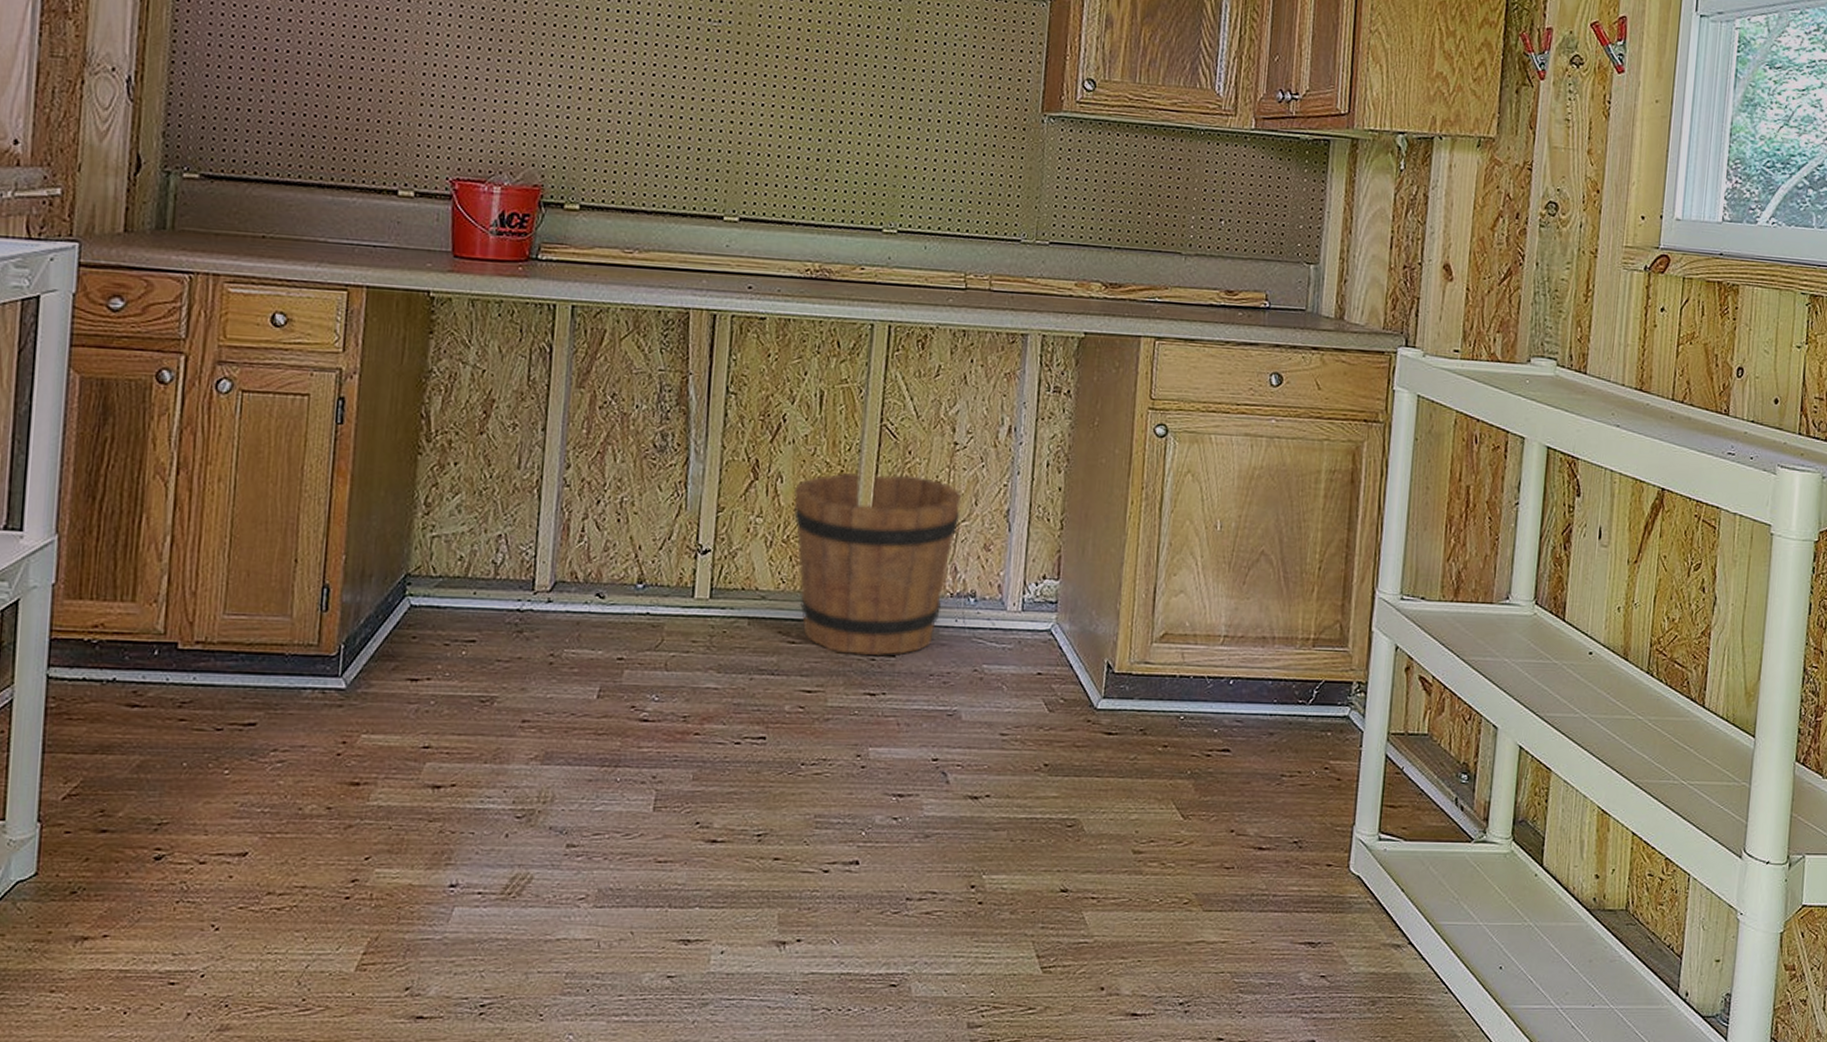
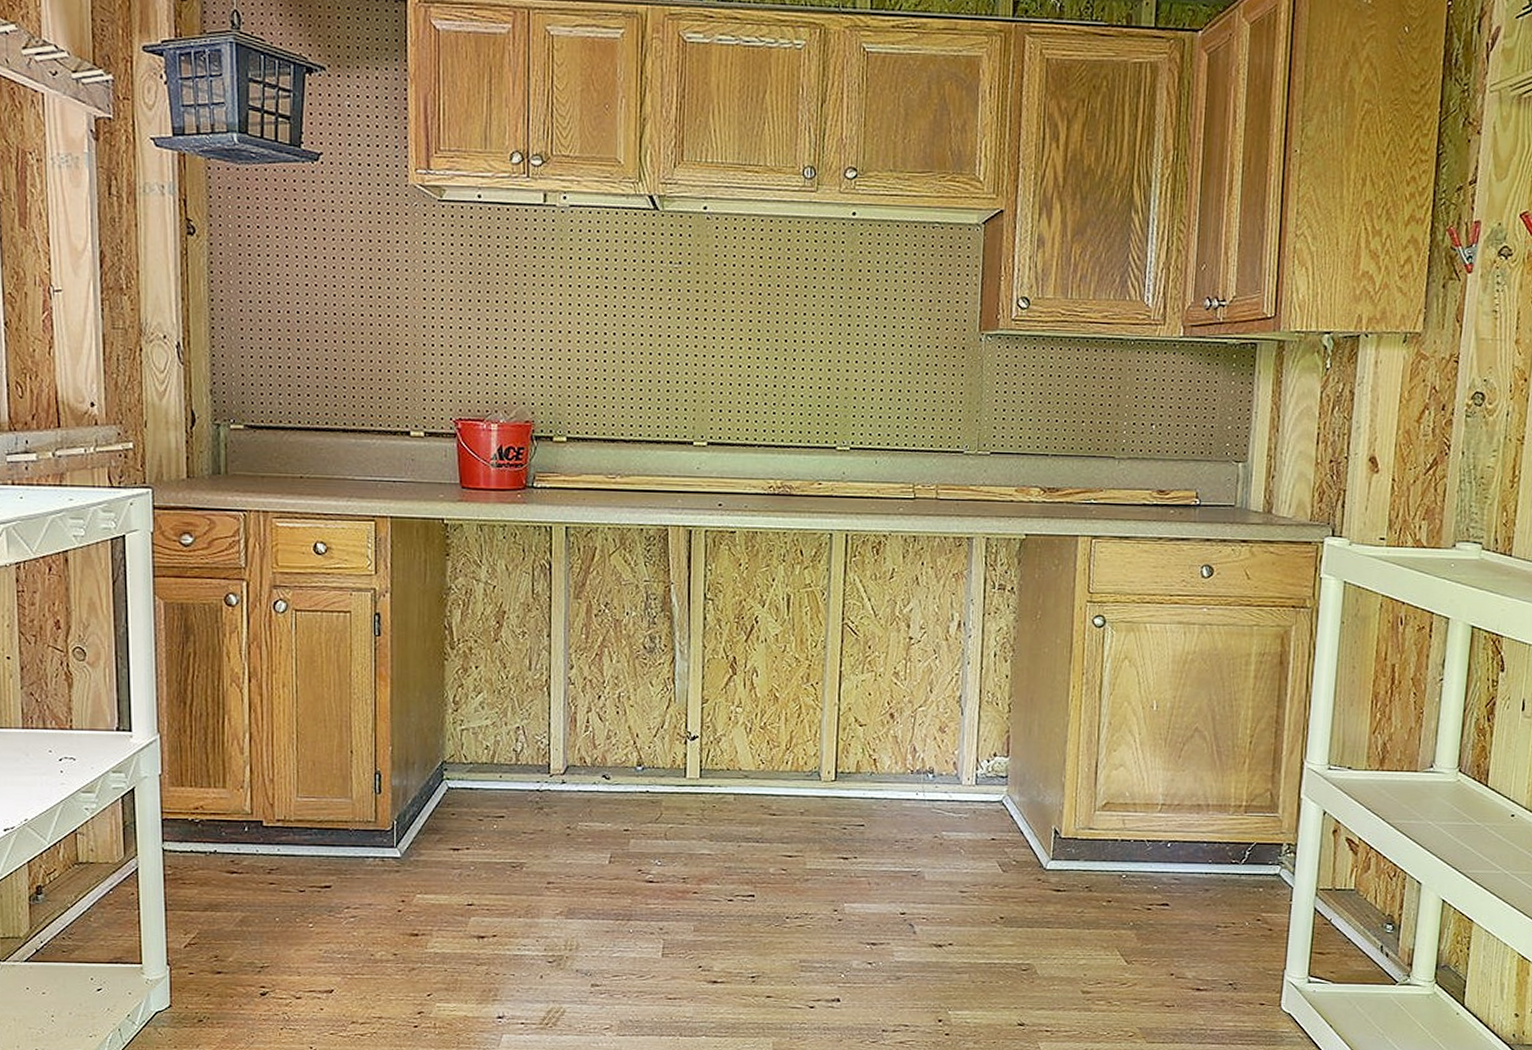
bucket: present [794,472,962,655] -> none [769,666,918,825]

